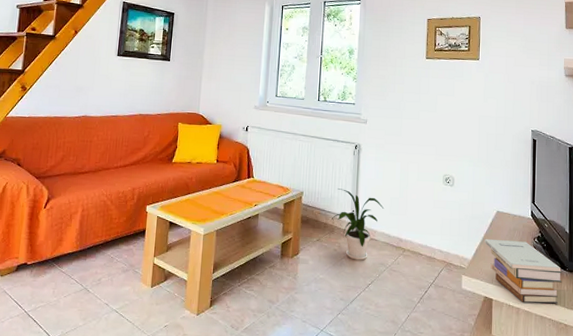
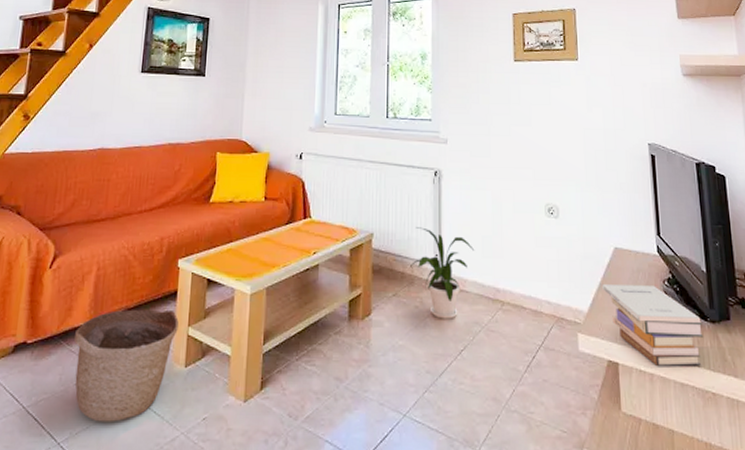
basket: none [64,242,146,326] -> present [74,309,179,422]

